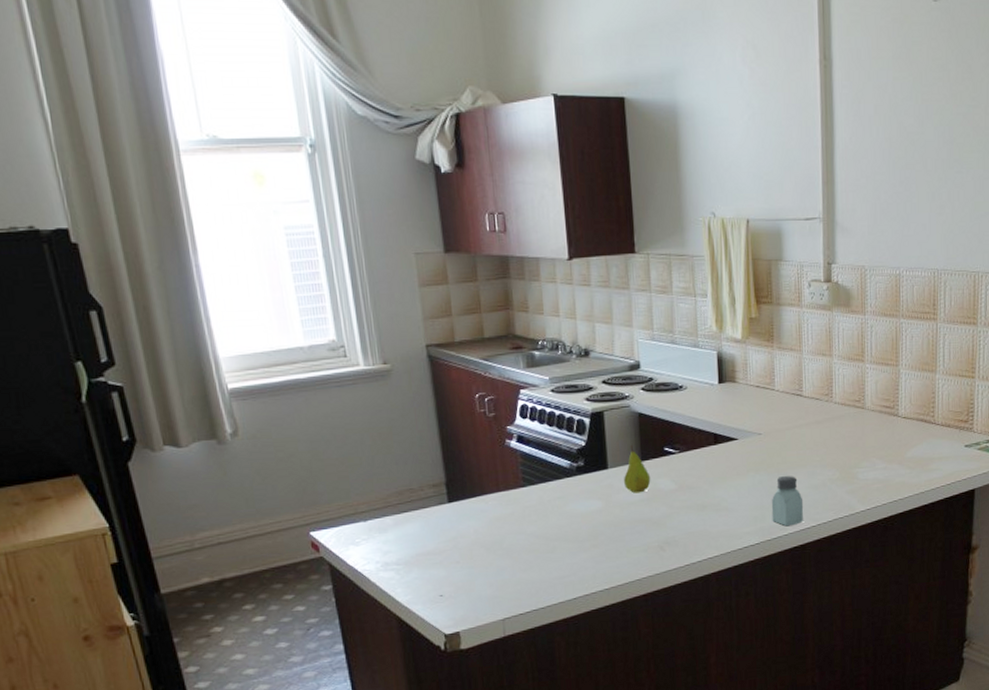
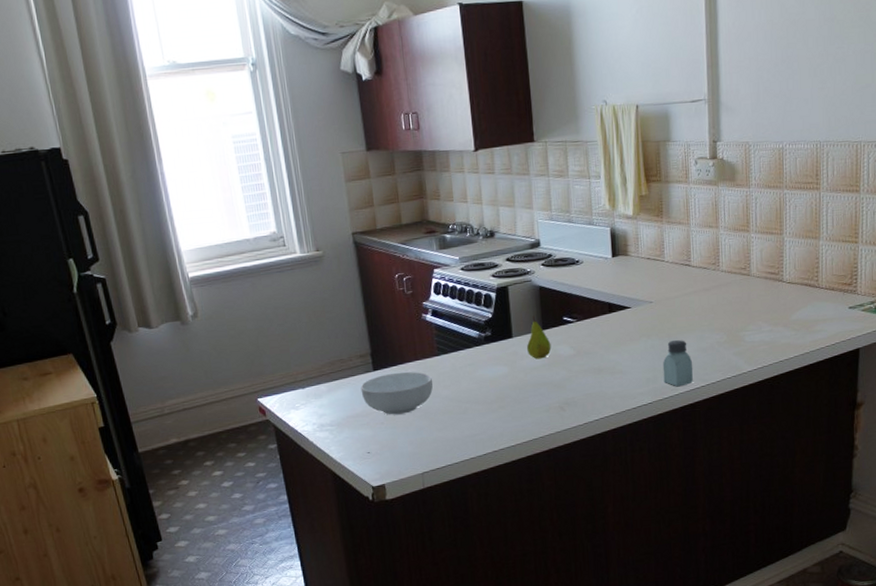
cereal bowl: none [433,504,517,553] -> present [360,371,433,415]

